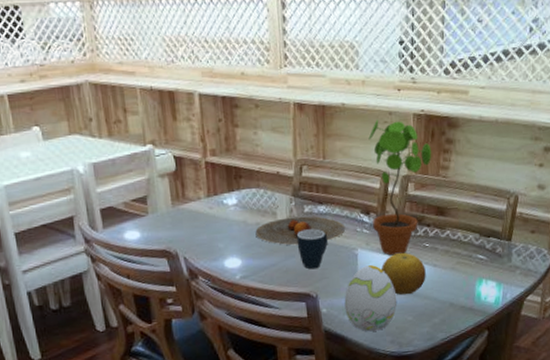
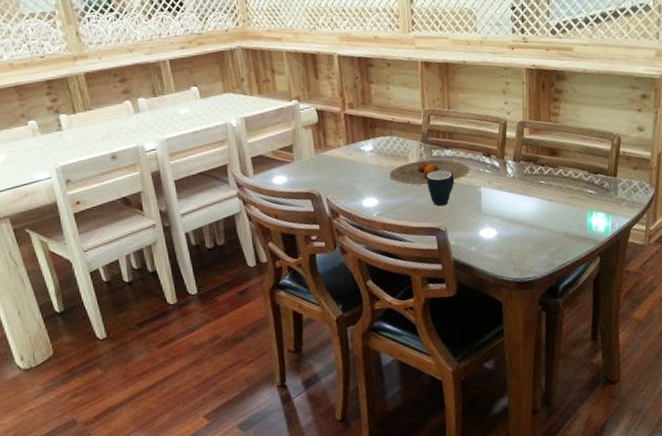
decorative egg: present [344,265,397,332] -> none [470,201,518,261]
potted plant: present [368,119,432,256] -> none [487,74,544,192]
fruit: present [382,253,426,295] -> none [503,189,543,227]

